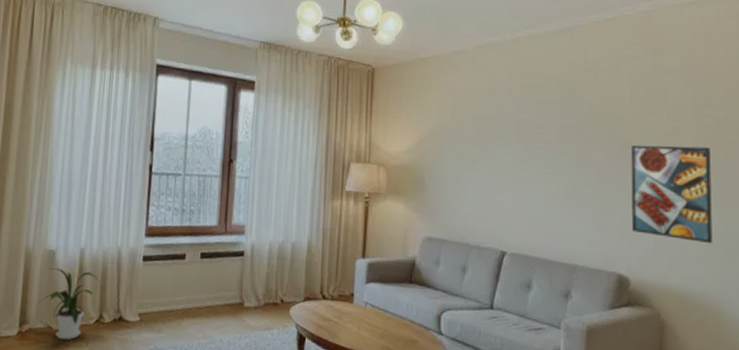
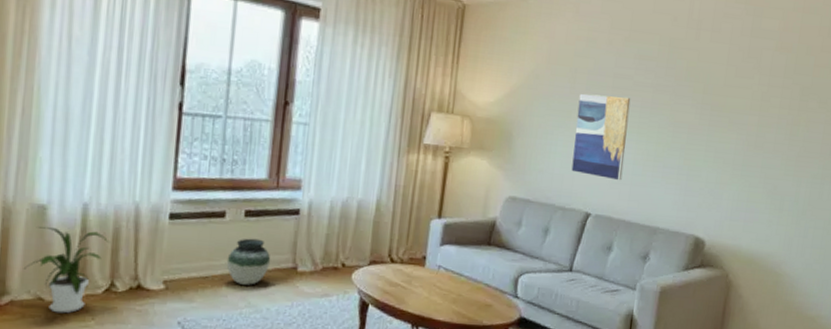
vase: none [187,277,222,319] -> present [226,238,271,285]
wall art: none [483,138,535,220] -> present [571,93,631,181]
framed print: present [631,145,713,244] -> none [712,108,794,208]

